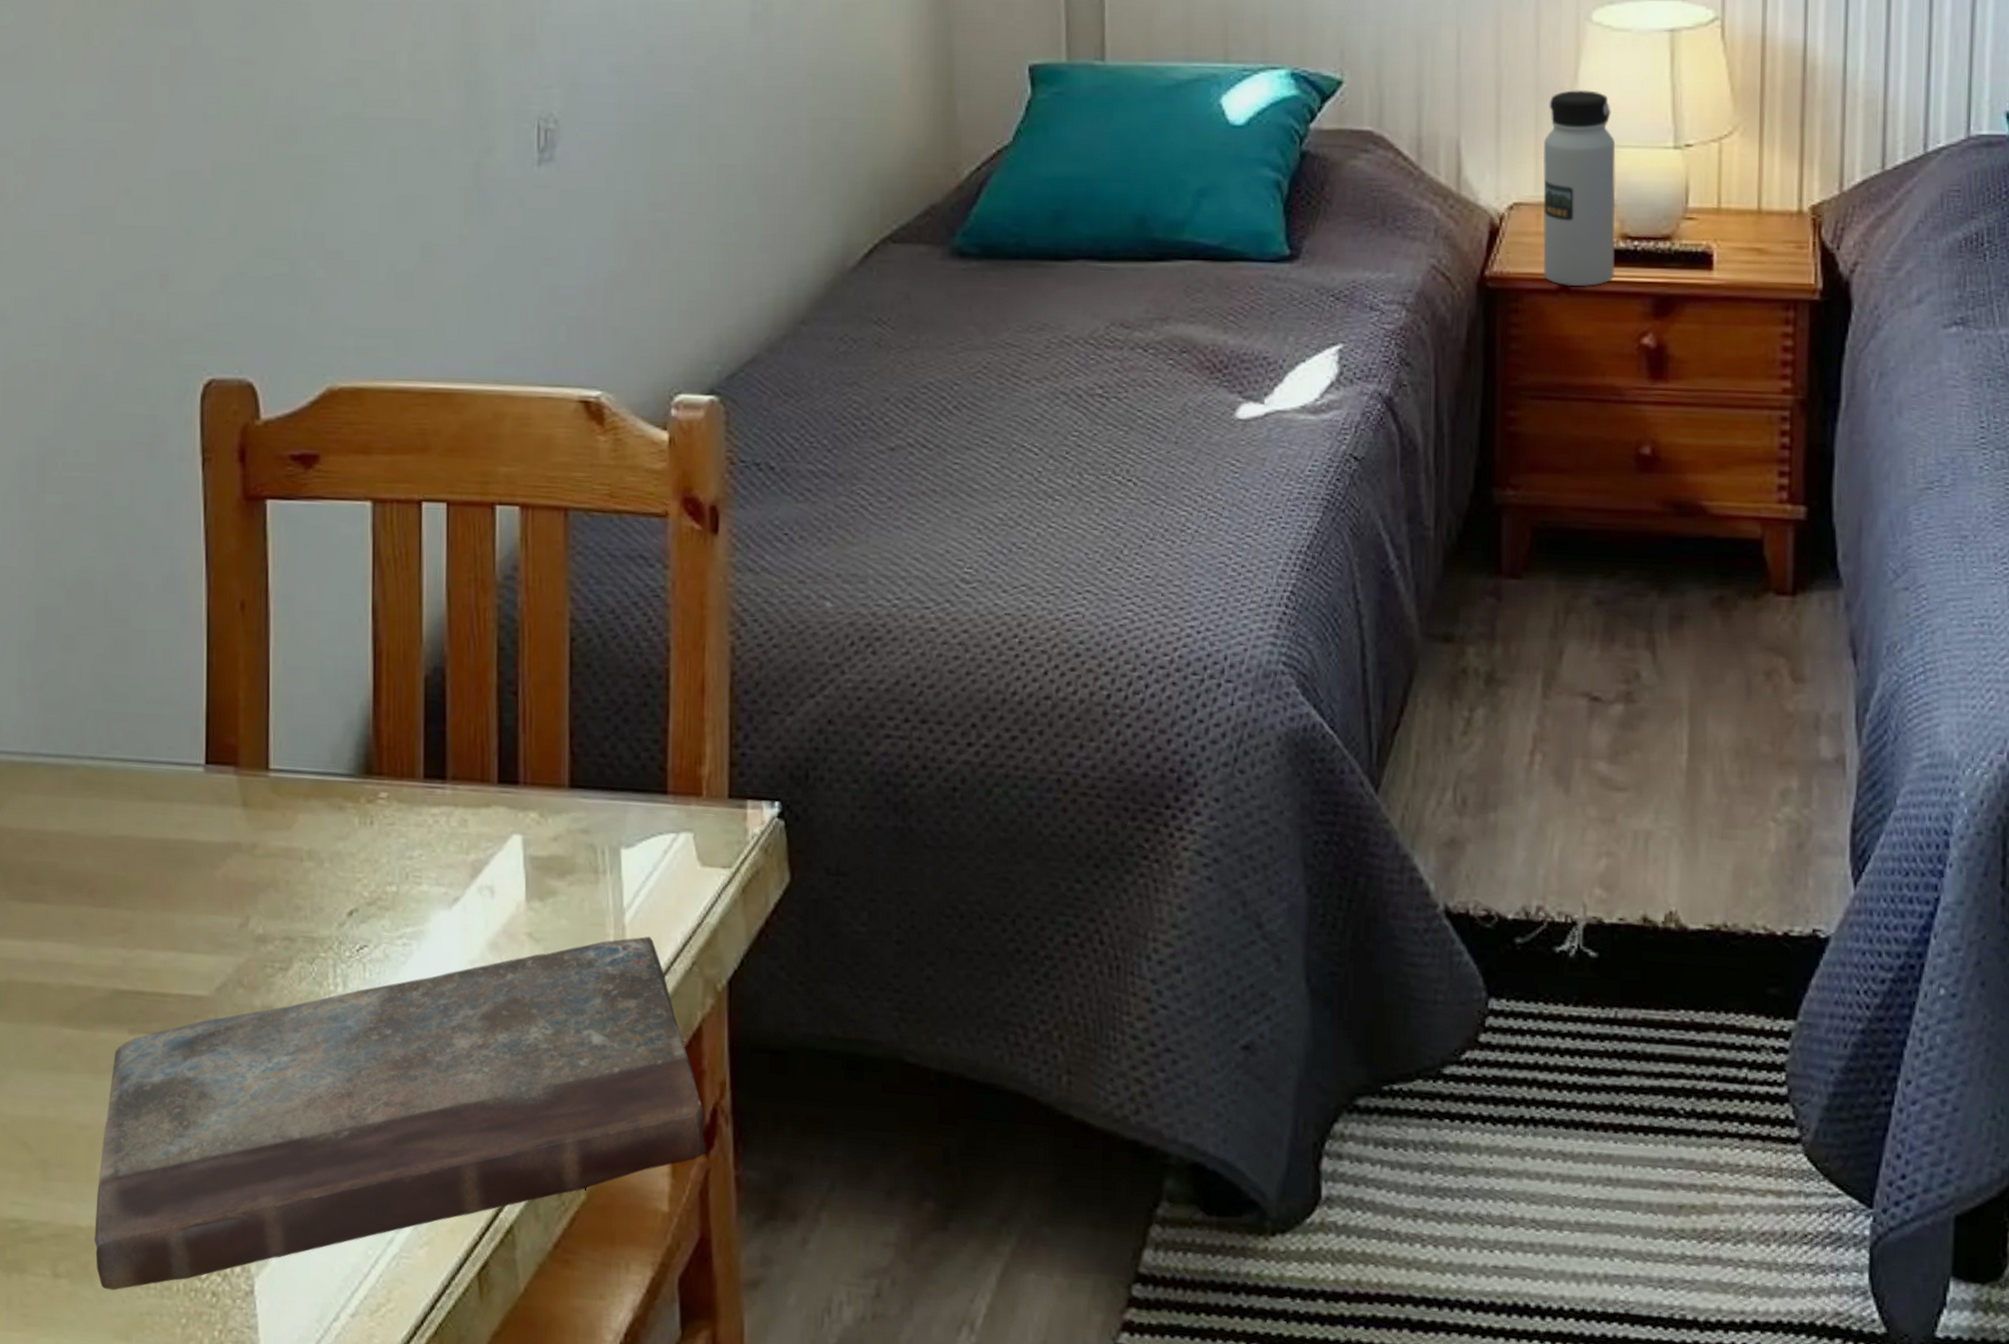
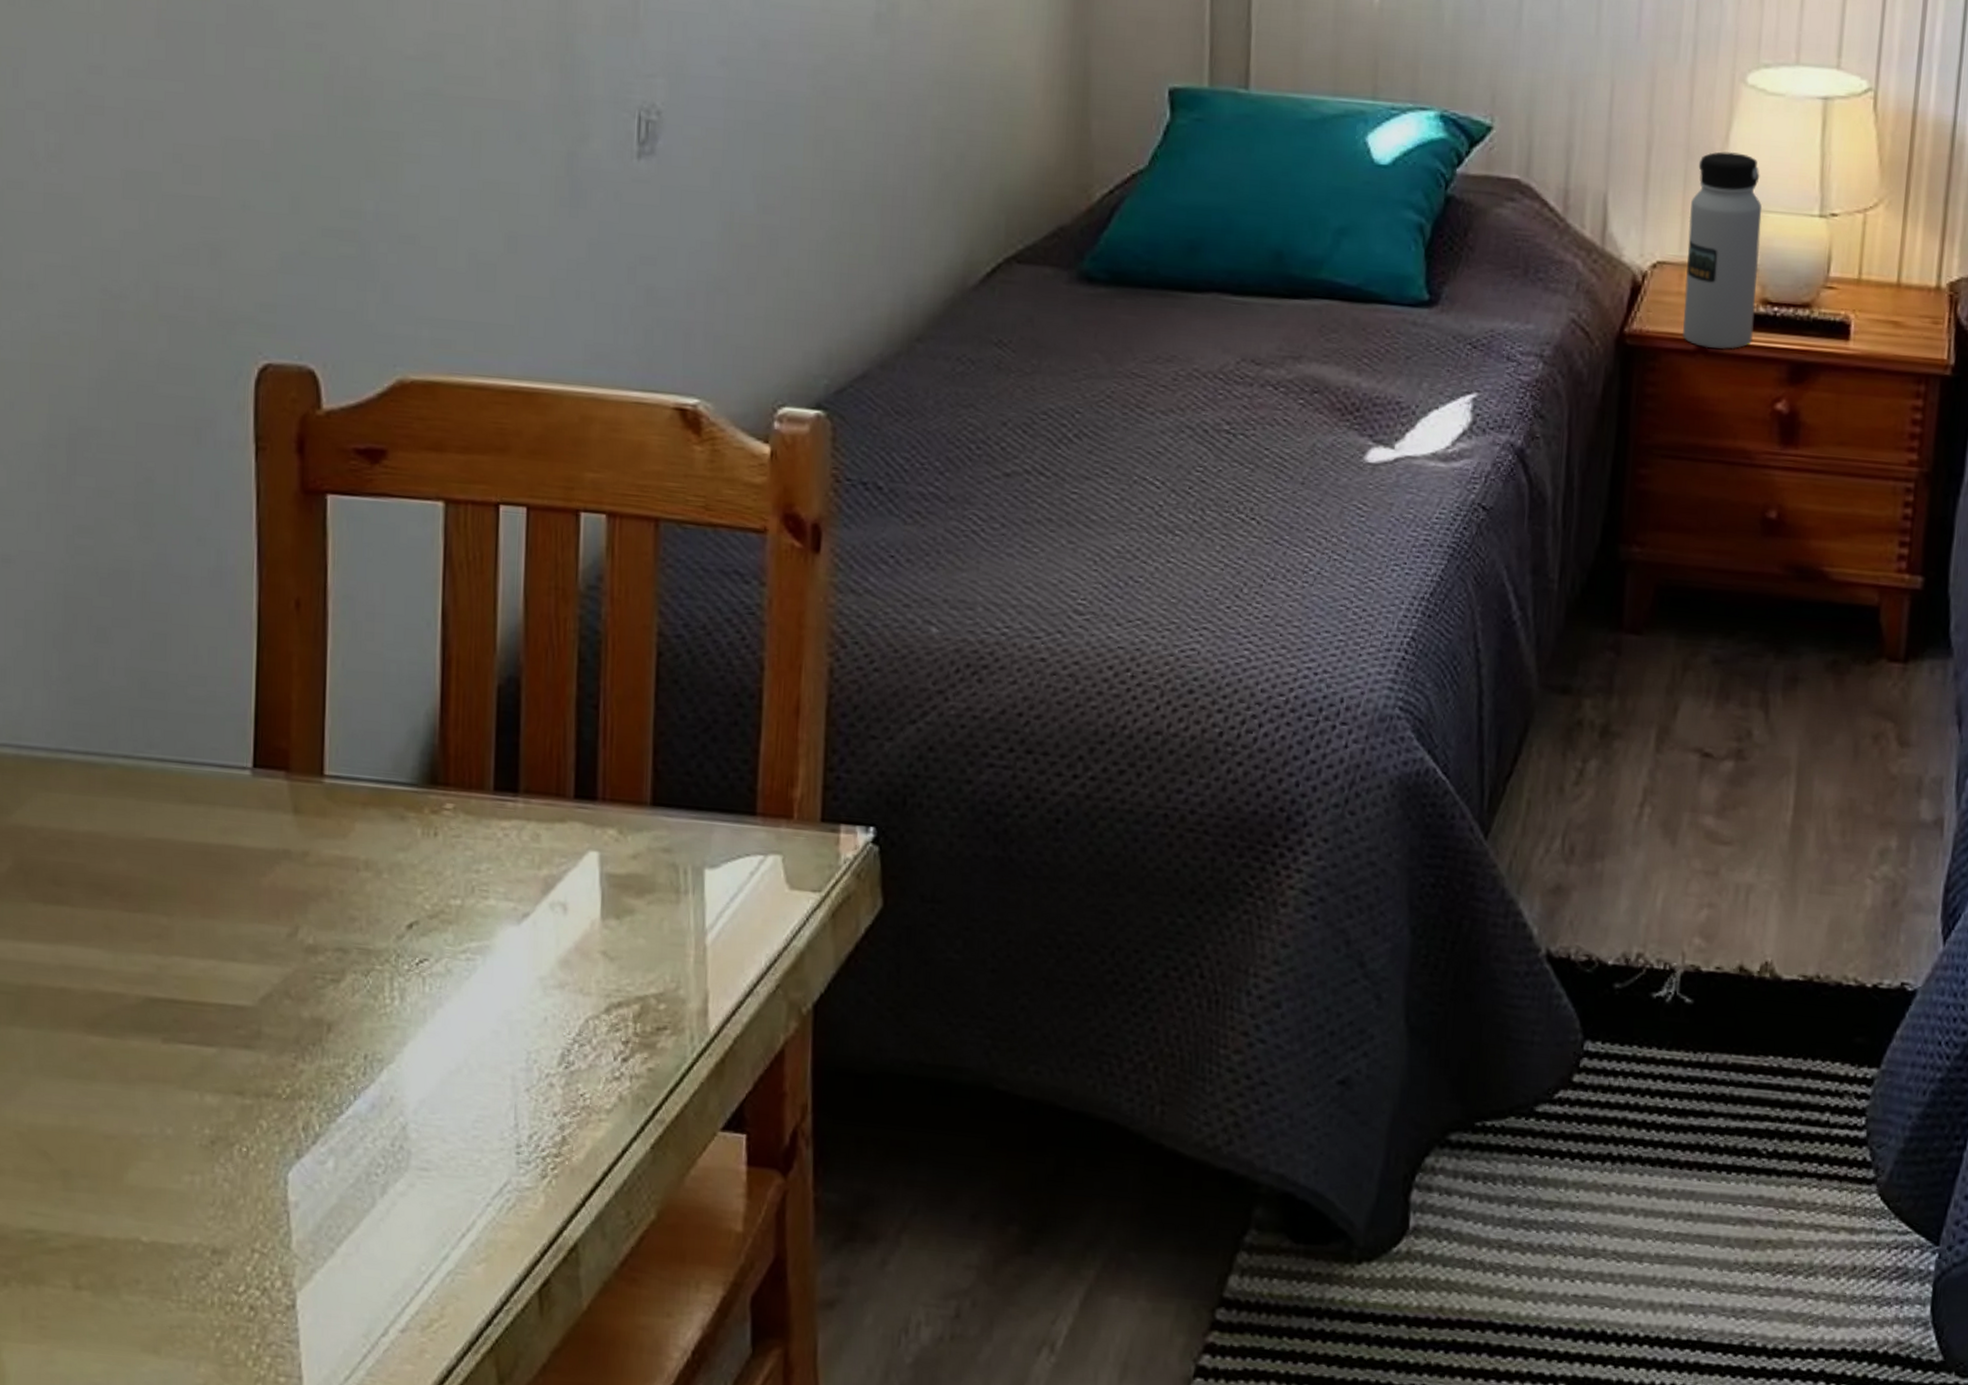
book: present [94,936,706,1291] -> none [121,958,785,1303]

